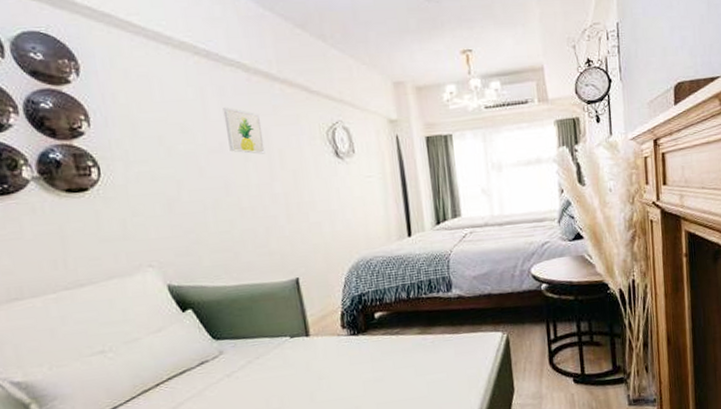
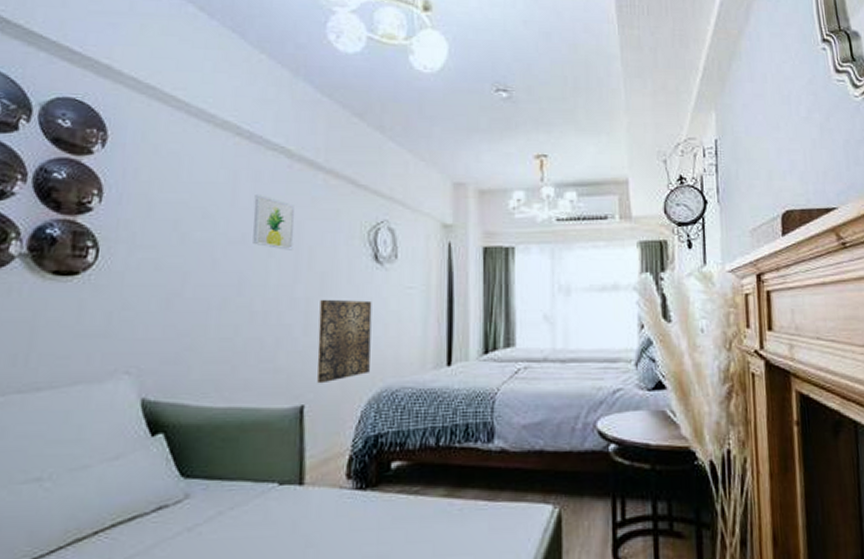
wall art: none [296,190,346,260] -> present [317,299,372,384]

